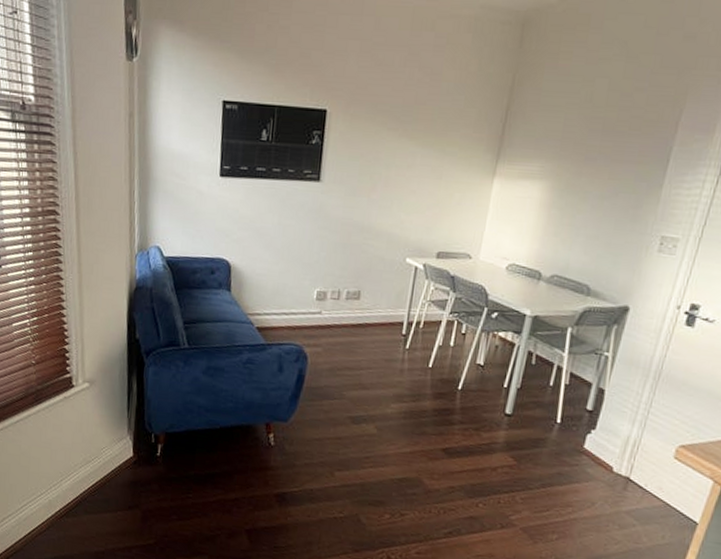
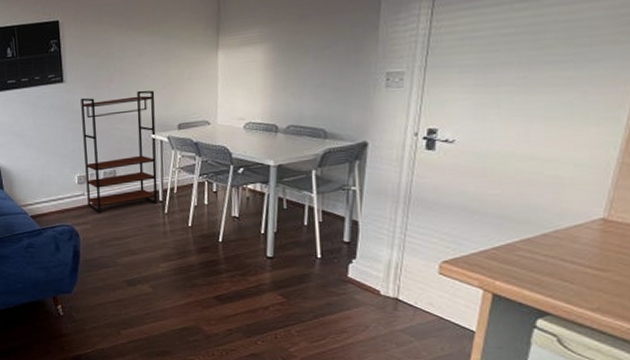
bookshelf: none [323,203,419,338] -> present [81,90,158,214]

